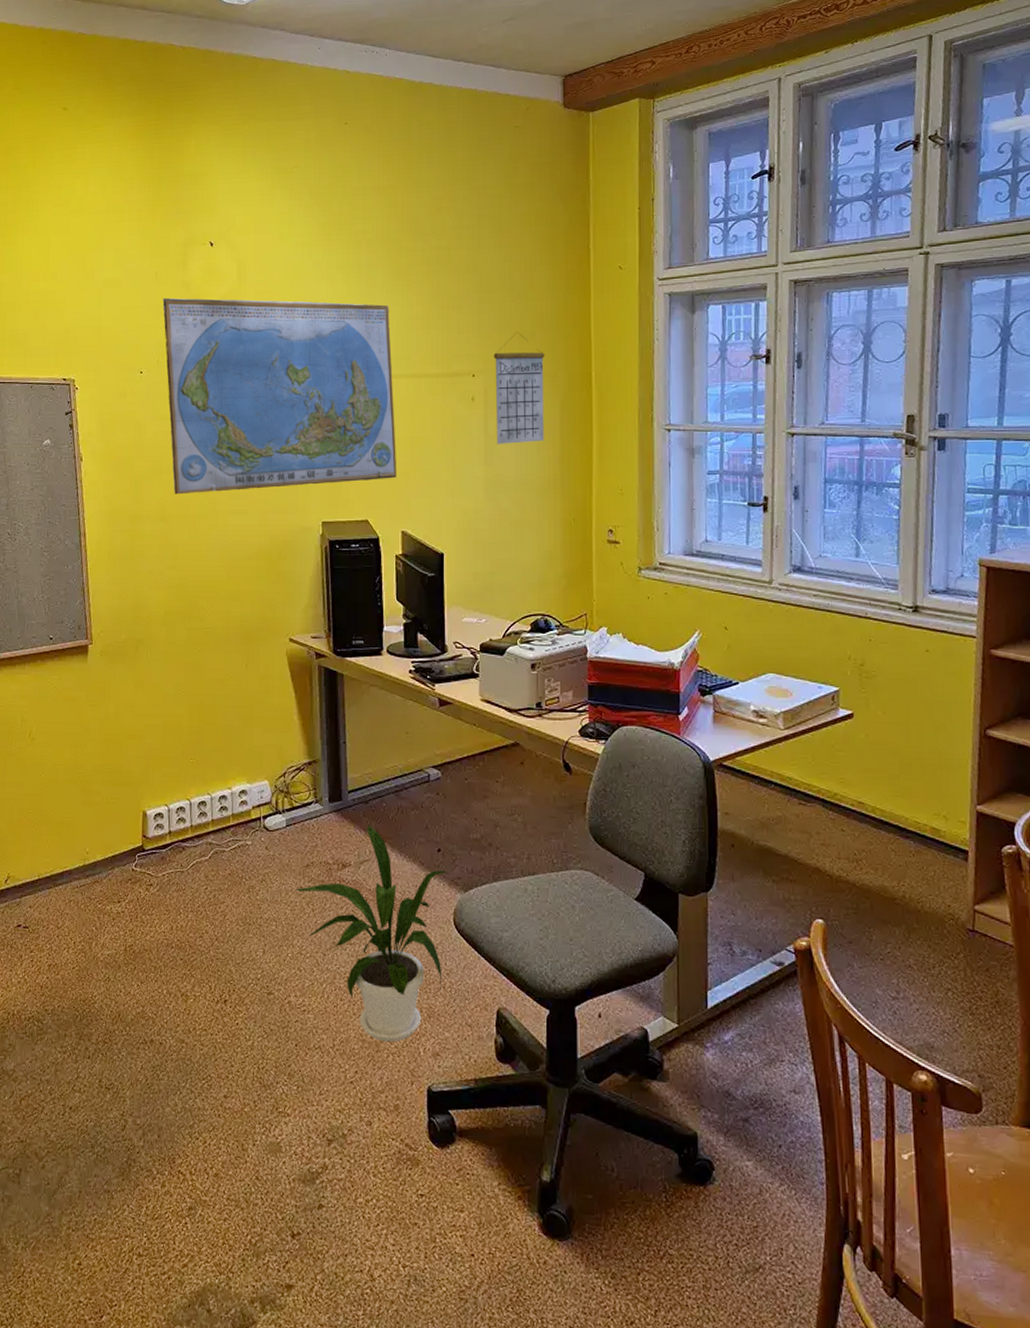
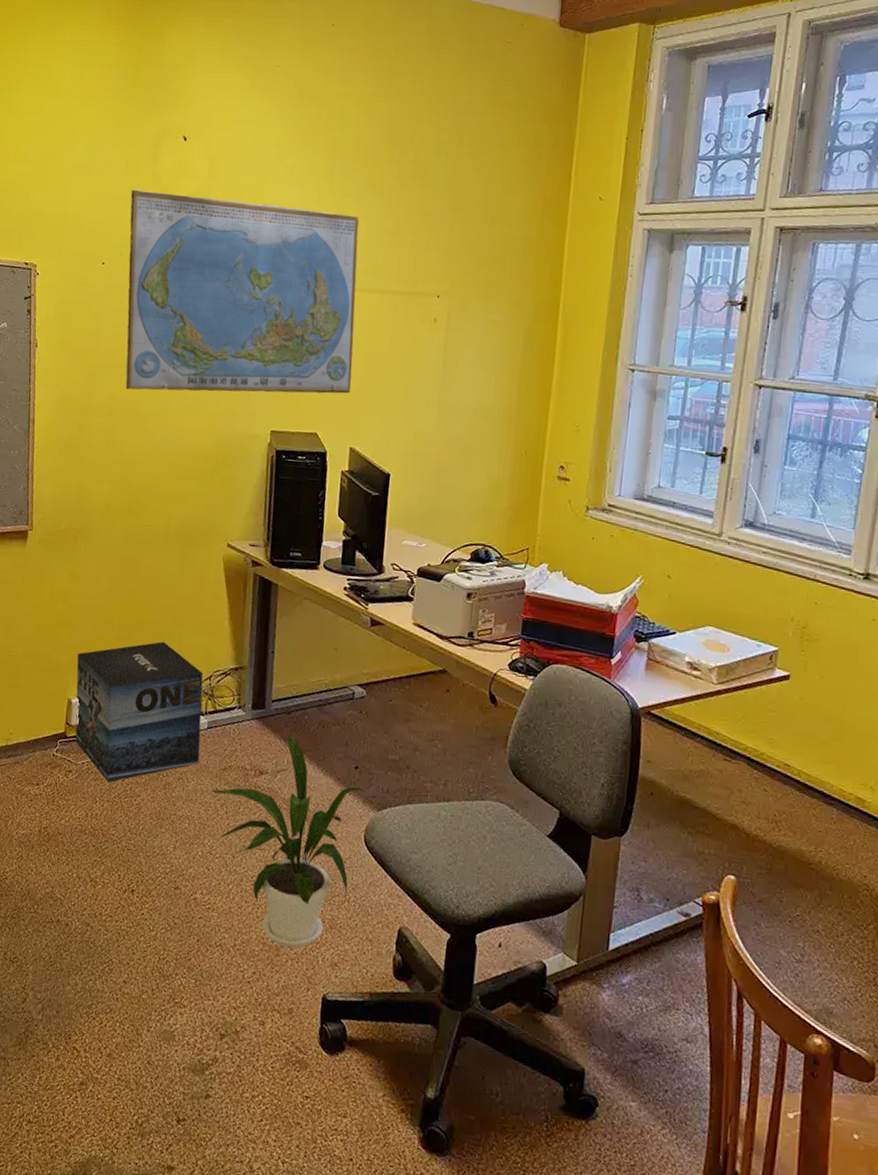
cardboard box: none [148,743,281,892] -> present [75,641,203,782]
calendar: present [494,331,545,444] -> none [455,255,514,370]

